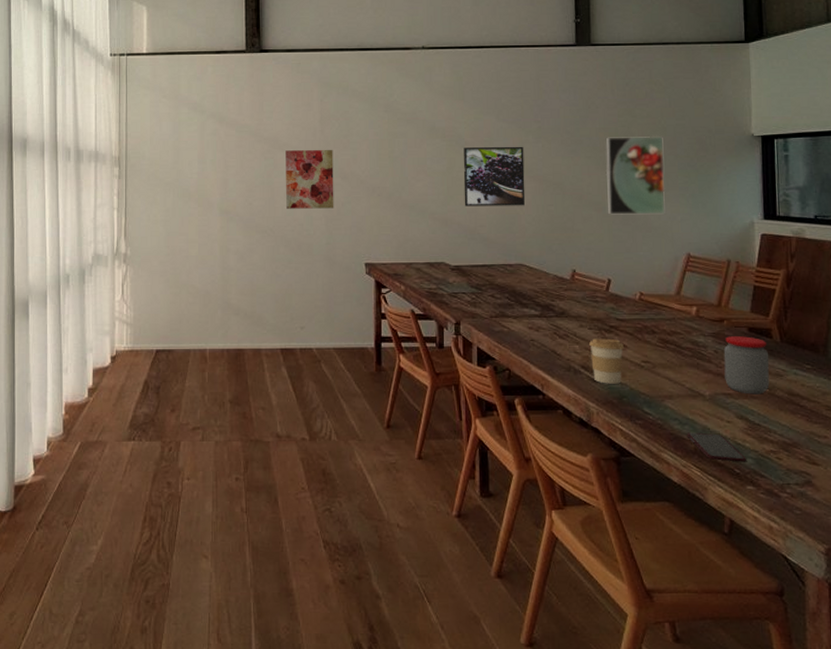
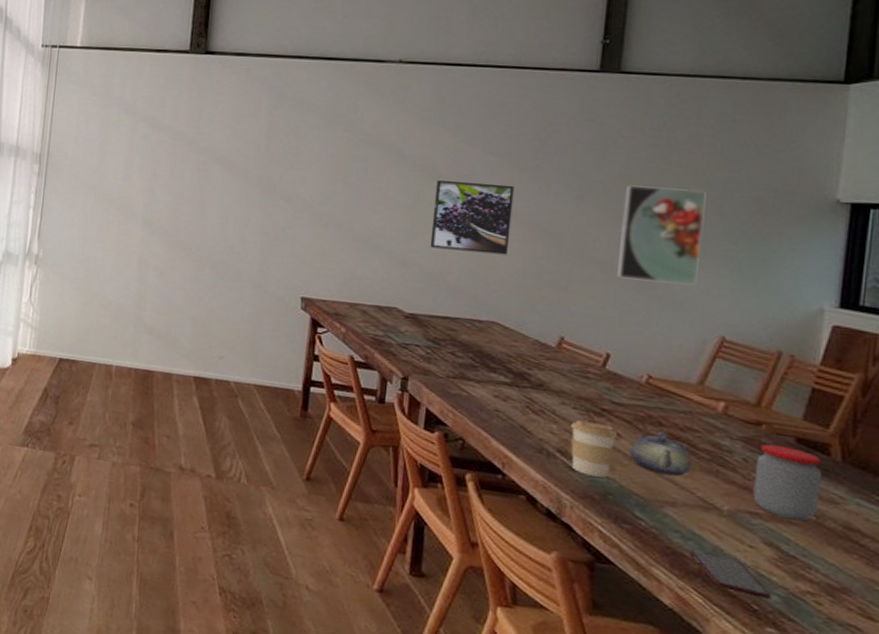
wall art: present [286,150,334,209] -> none [217,164,278,233]
teapot: none [634,339,680,374] -> present [629,432,692,477]

